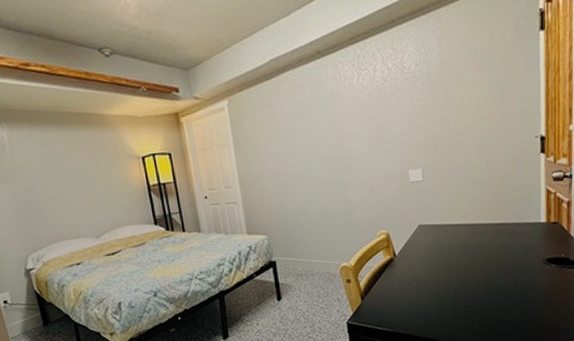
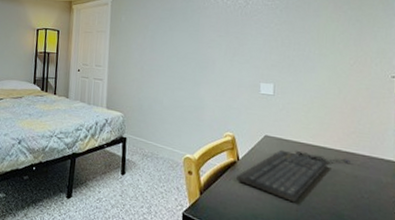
keyboard: none [395,230,500,285] -> present [236,149,350,203]

